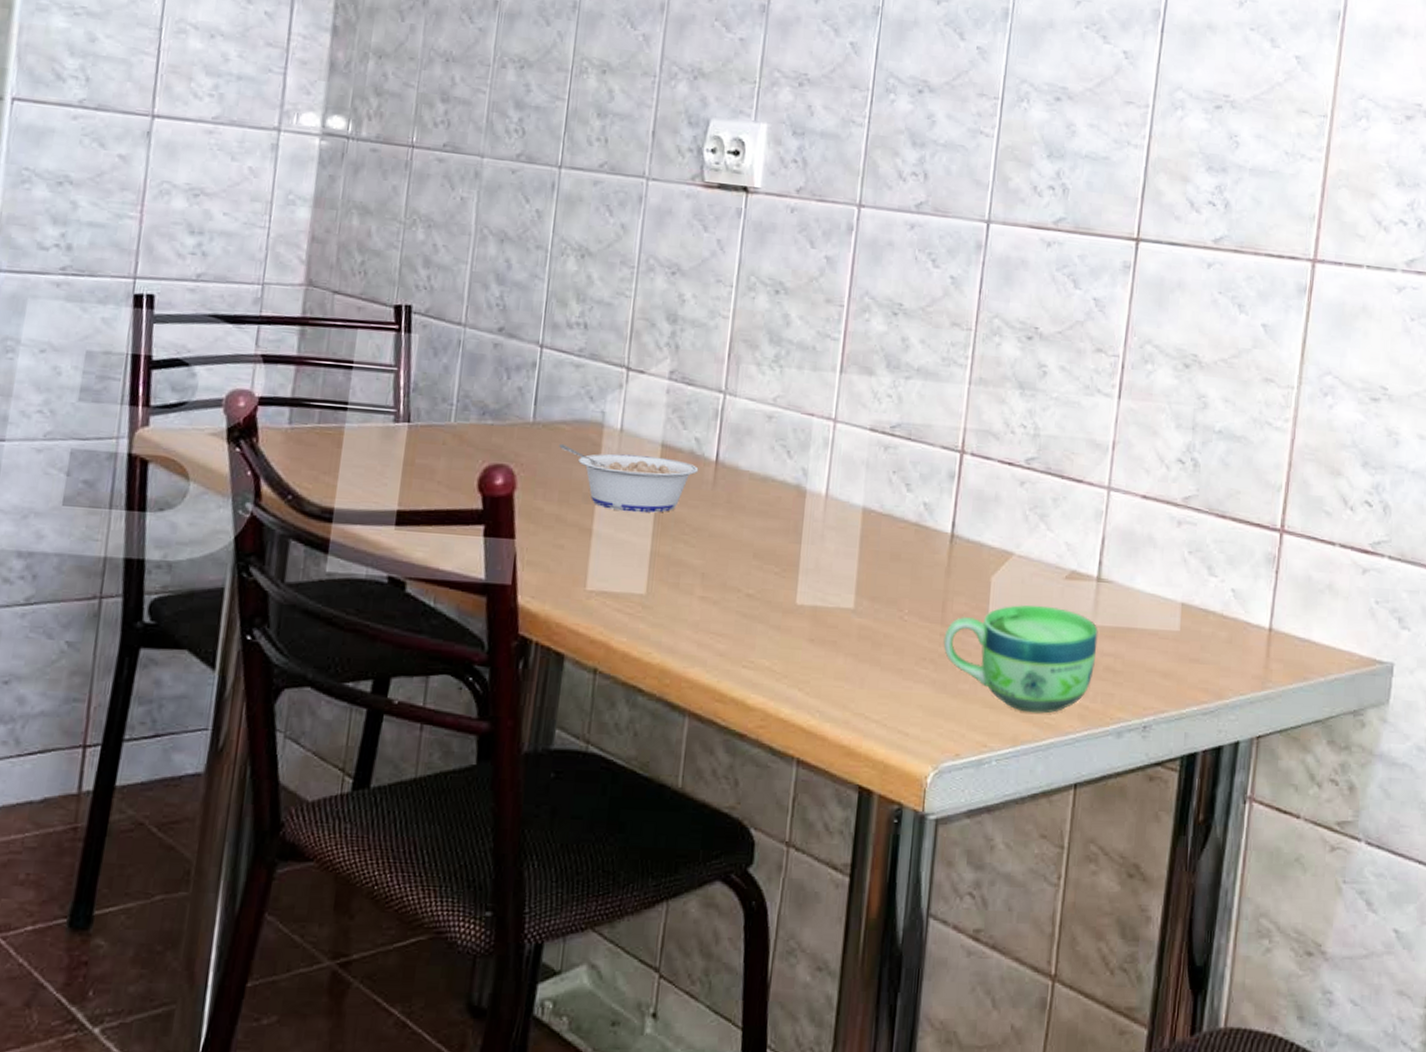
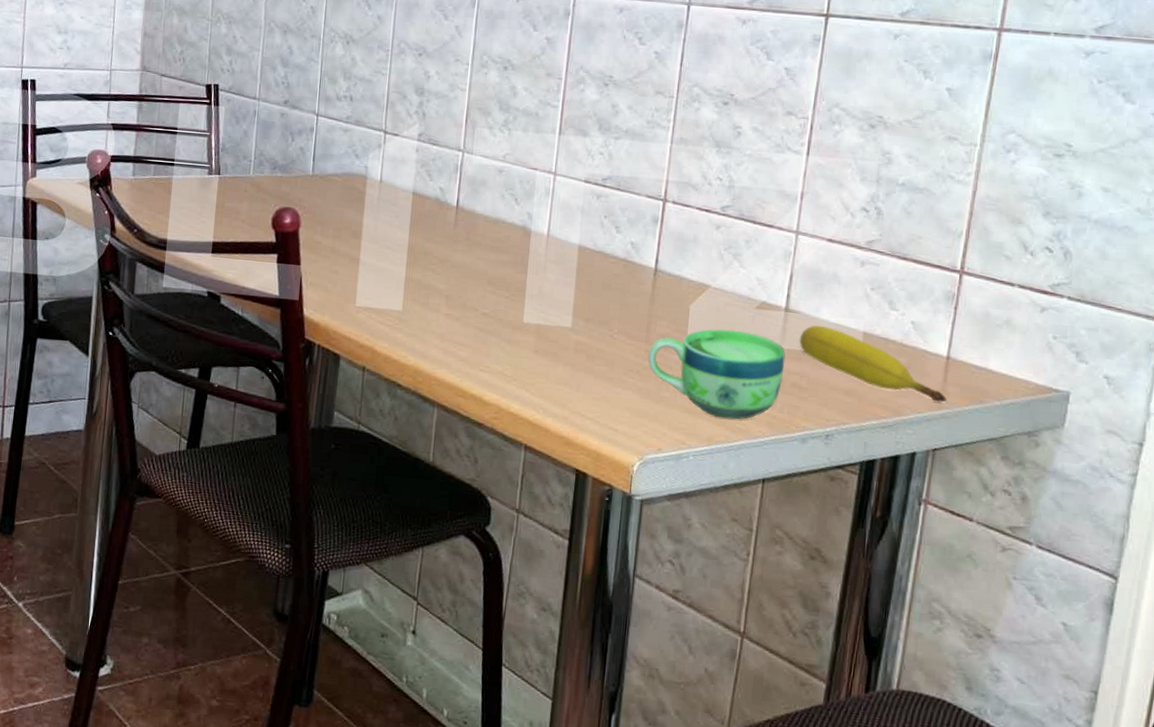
legume: present [559,443,699,513] -> none [332,191,443,247]
fruit: none [1113,597,1270,681] -> present [799,325,946,402]

